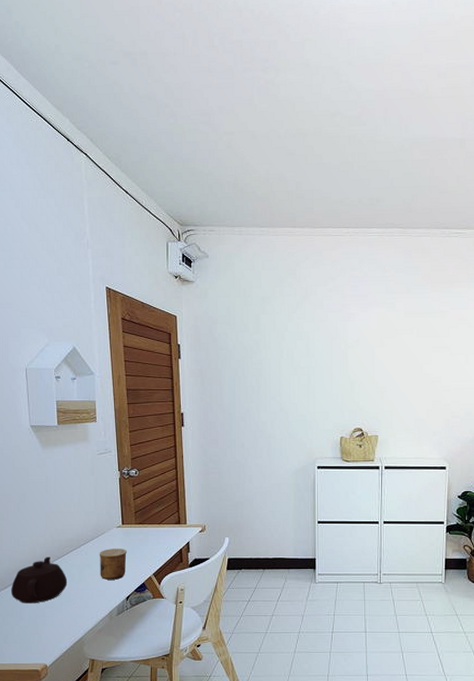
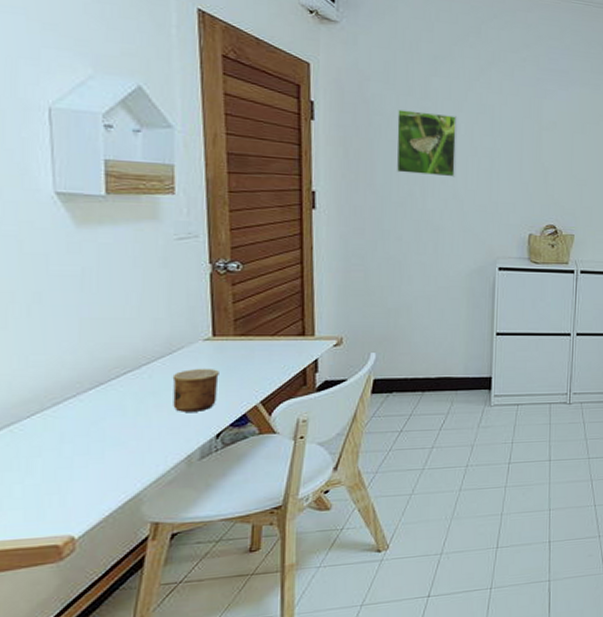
teapot: present [11,556,68,604] -> none [10,382,116,452]
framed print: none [237,343,282,394] -> present [396,109,458,177]

